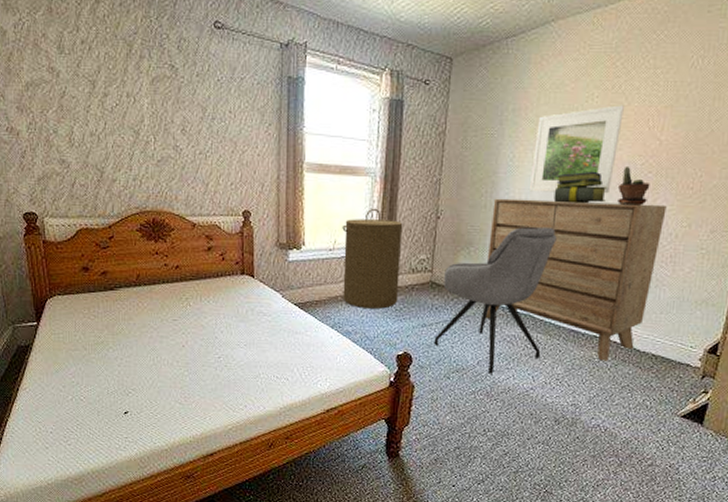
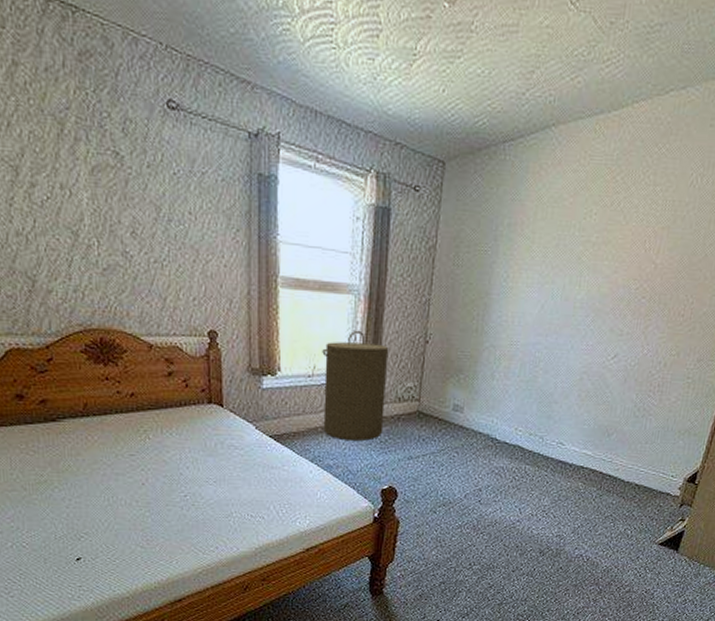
chair: present [434,226,557,374] -> none [420,353,549,507]
dresser: present [486,198,667,361] -> none [474,322,658,492]
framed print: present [530,105,624,194] -> none [523,223,622,319]
stack of books: present [553,171,607,204] -> none [547,294,600,330]
potted plant: present [617,165,650,205] -> none [610,290,643,332]

